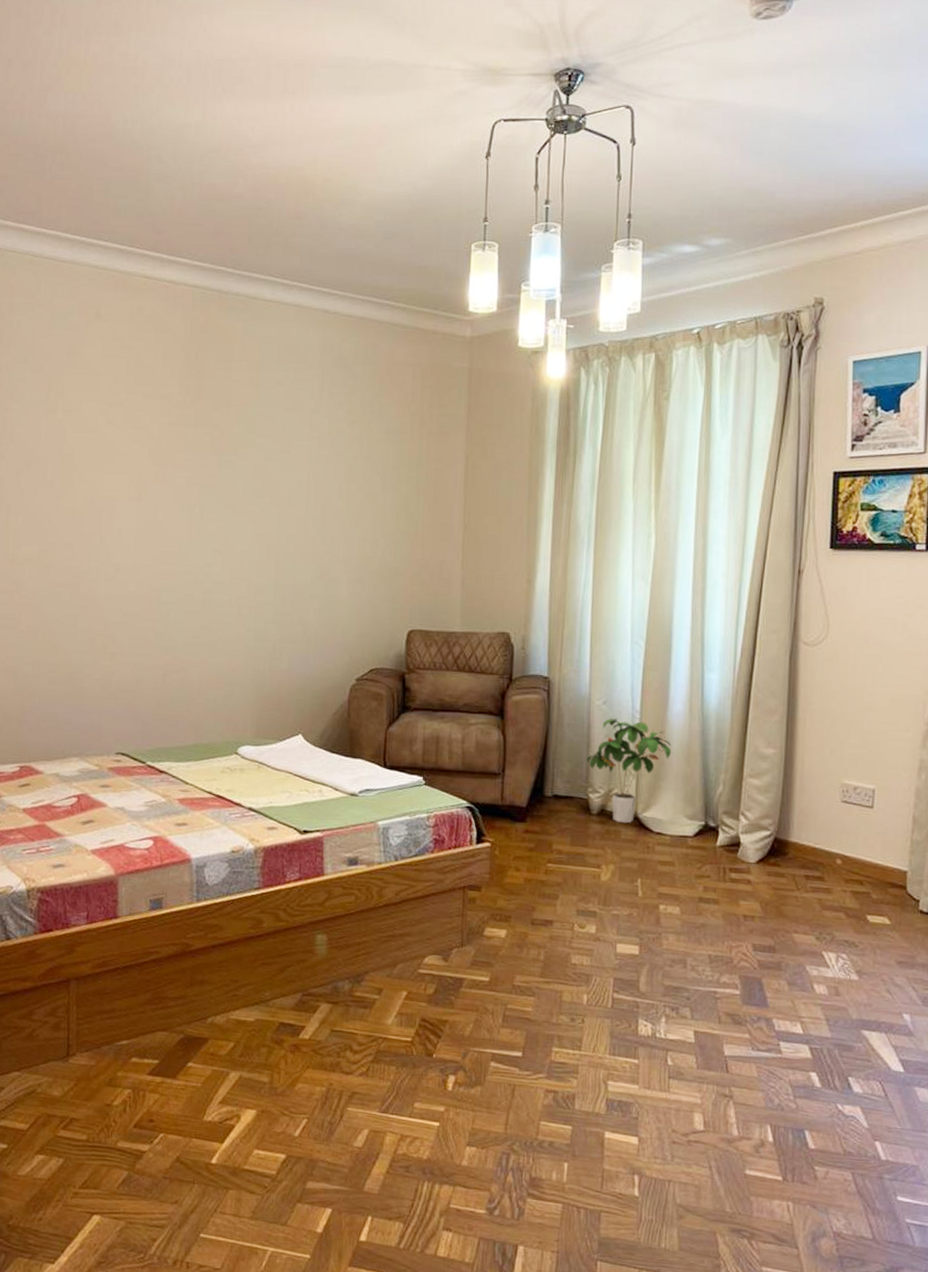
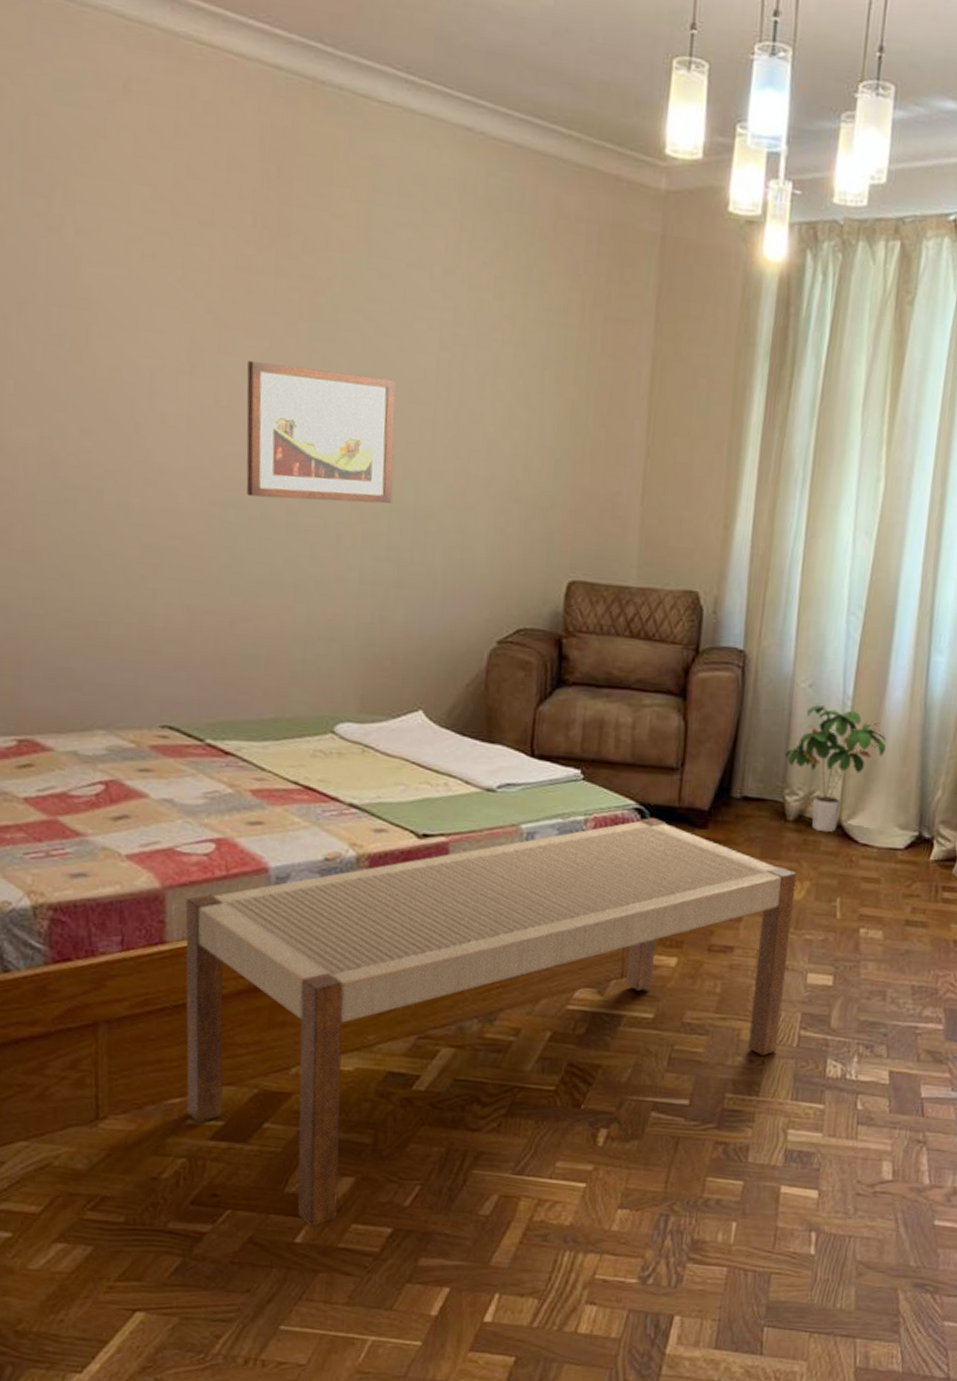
bench: none [132,813,602,1151] -> present [185,817,796,1227]
wall art: none [175,487,279,583] -> present [246,361,396,504]

